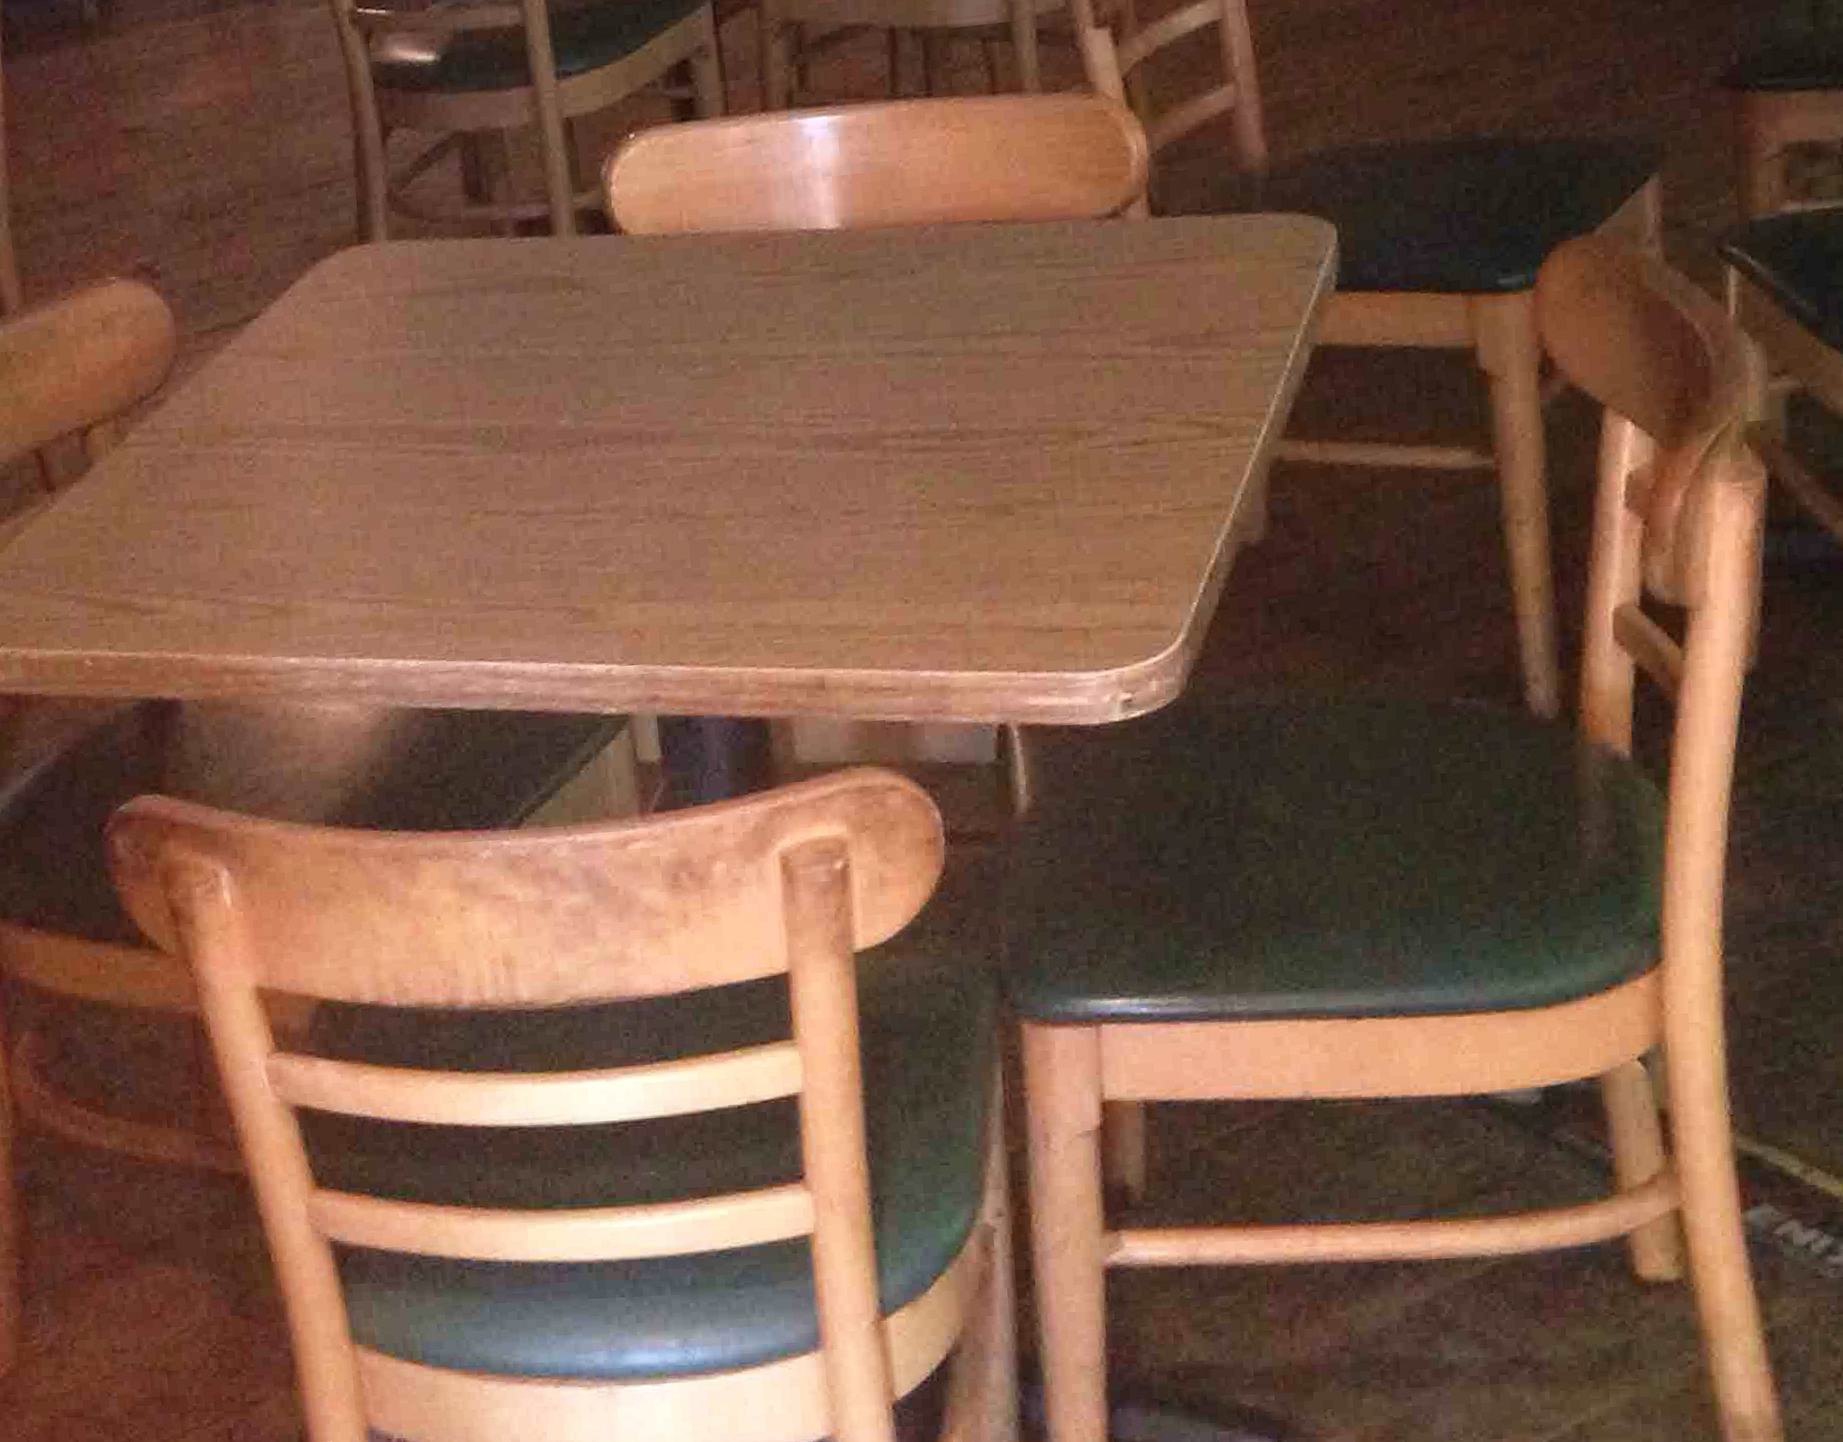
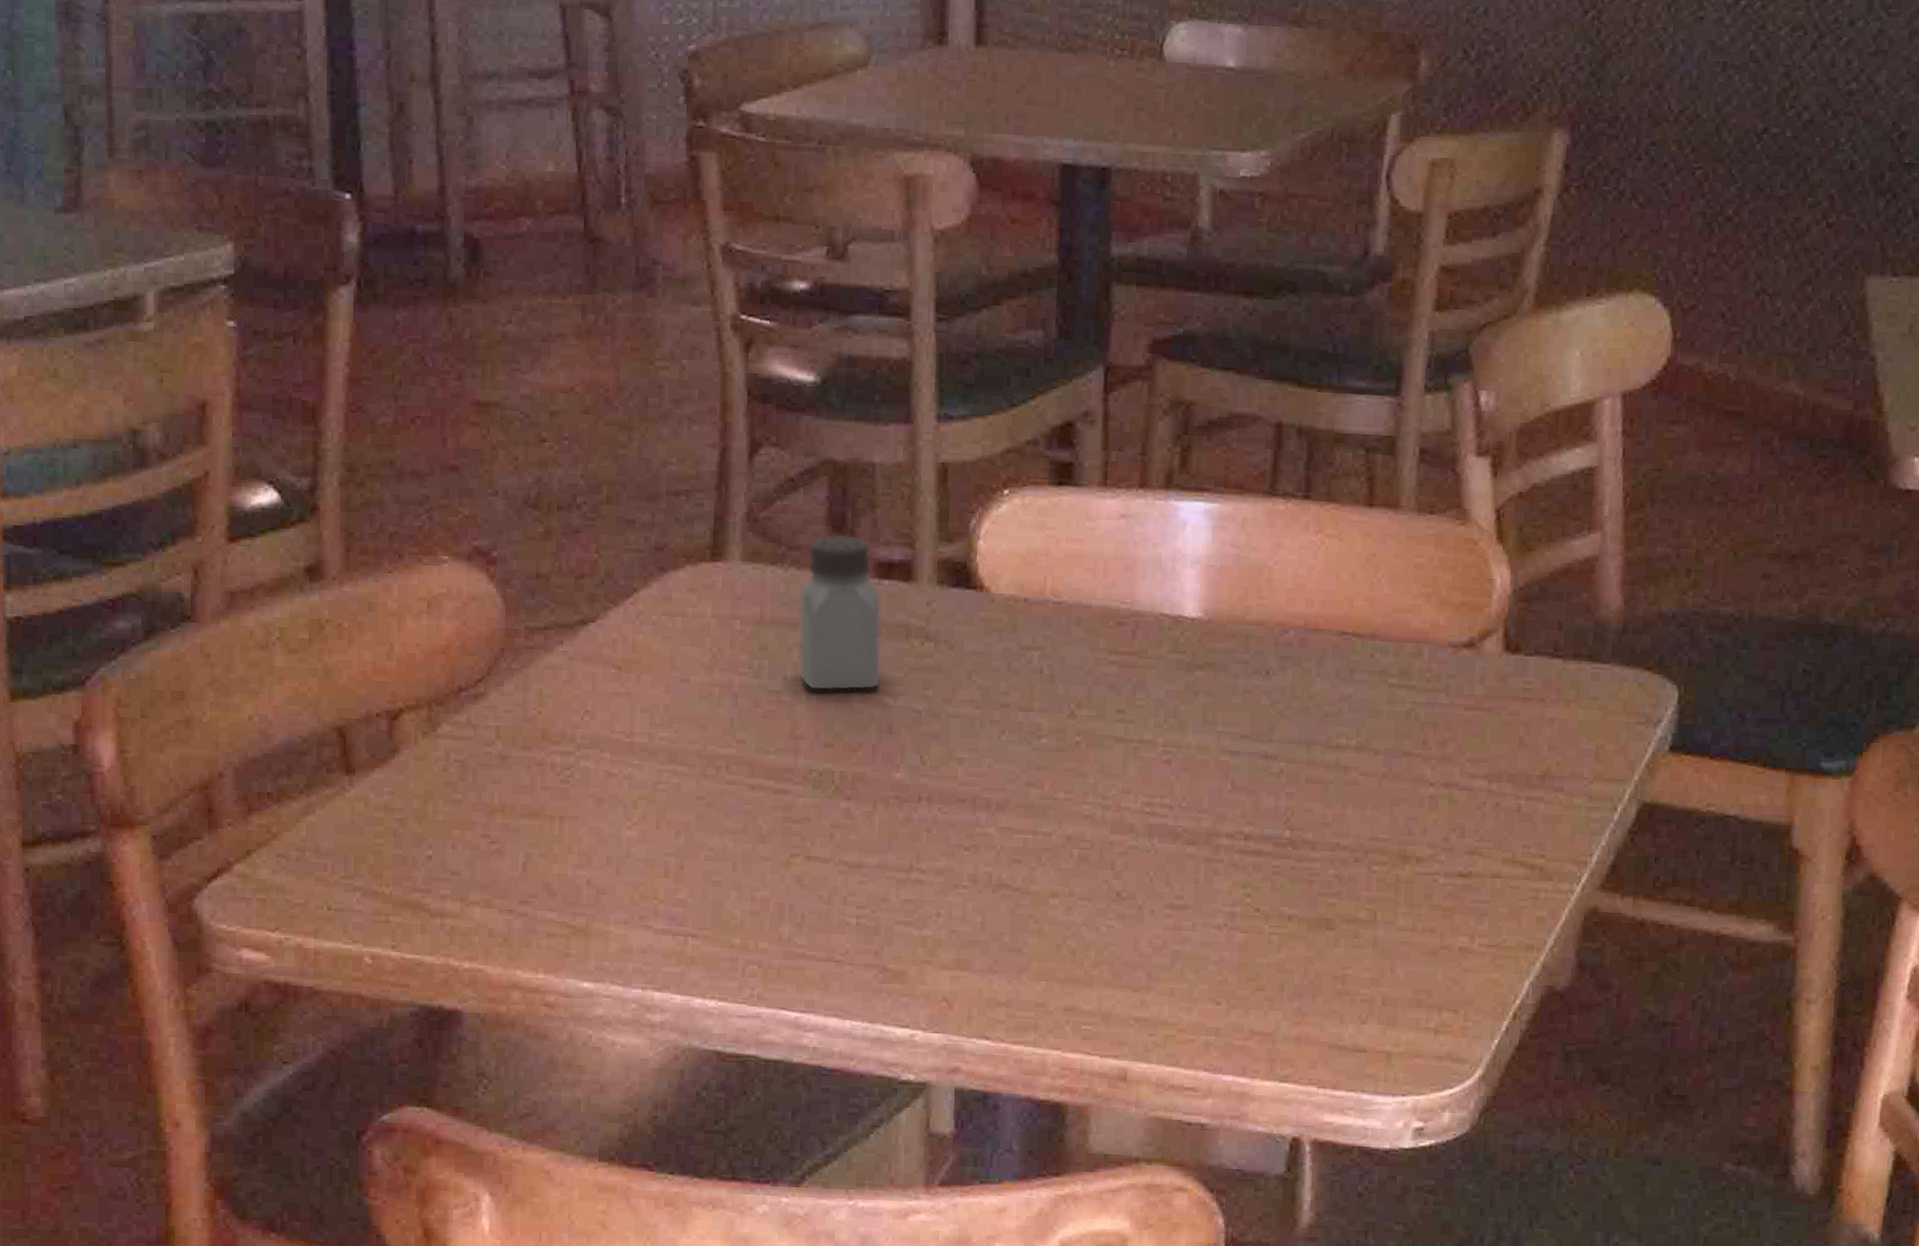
saltshaker: none [445,199,535,353] -> present [798,533,882,691]

